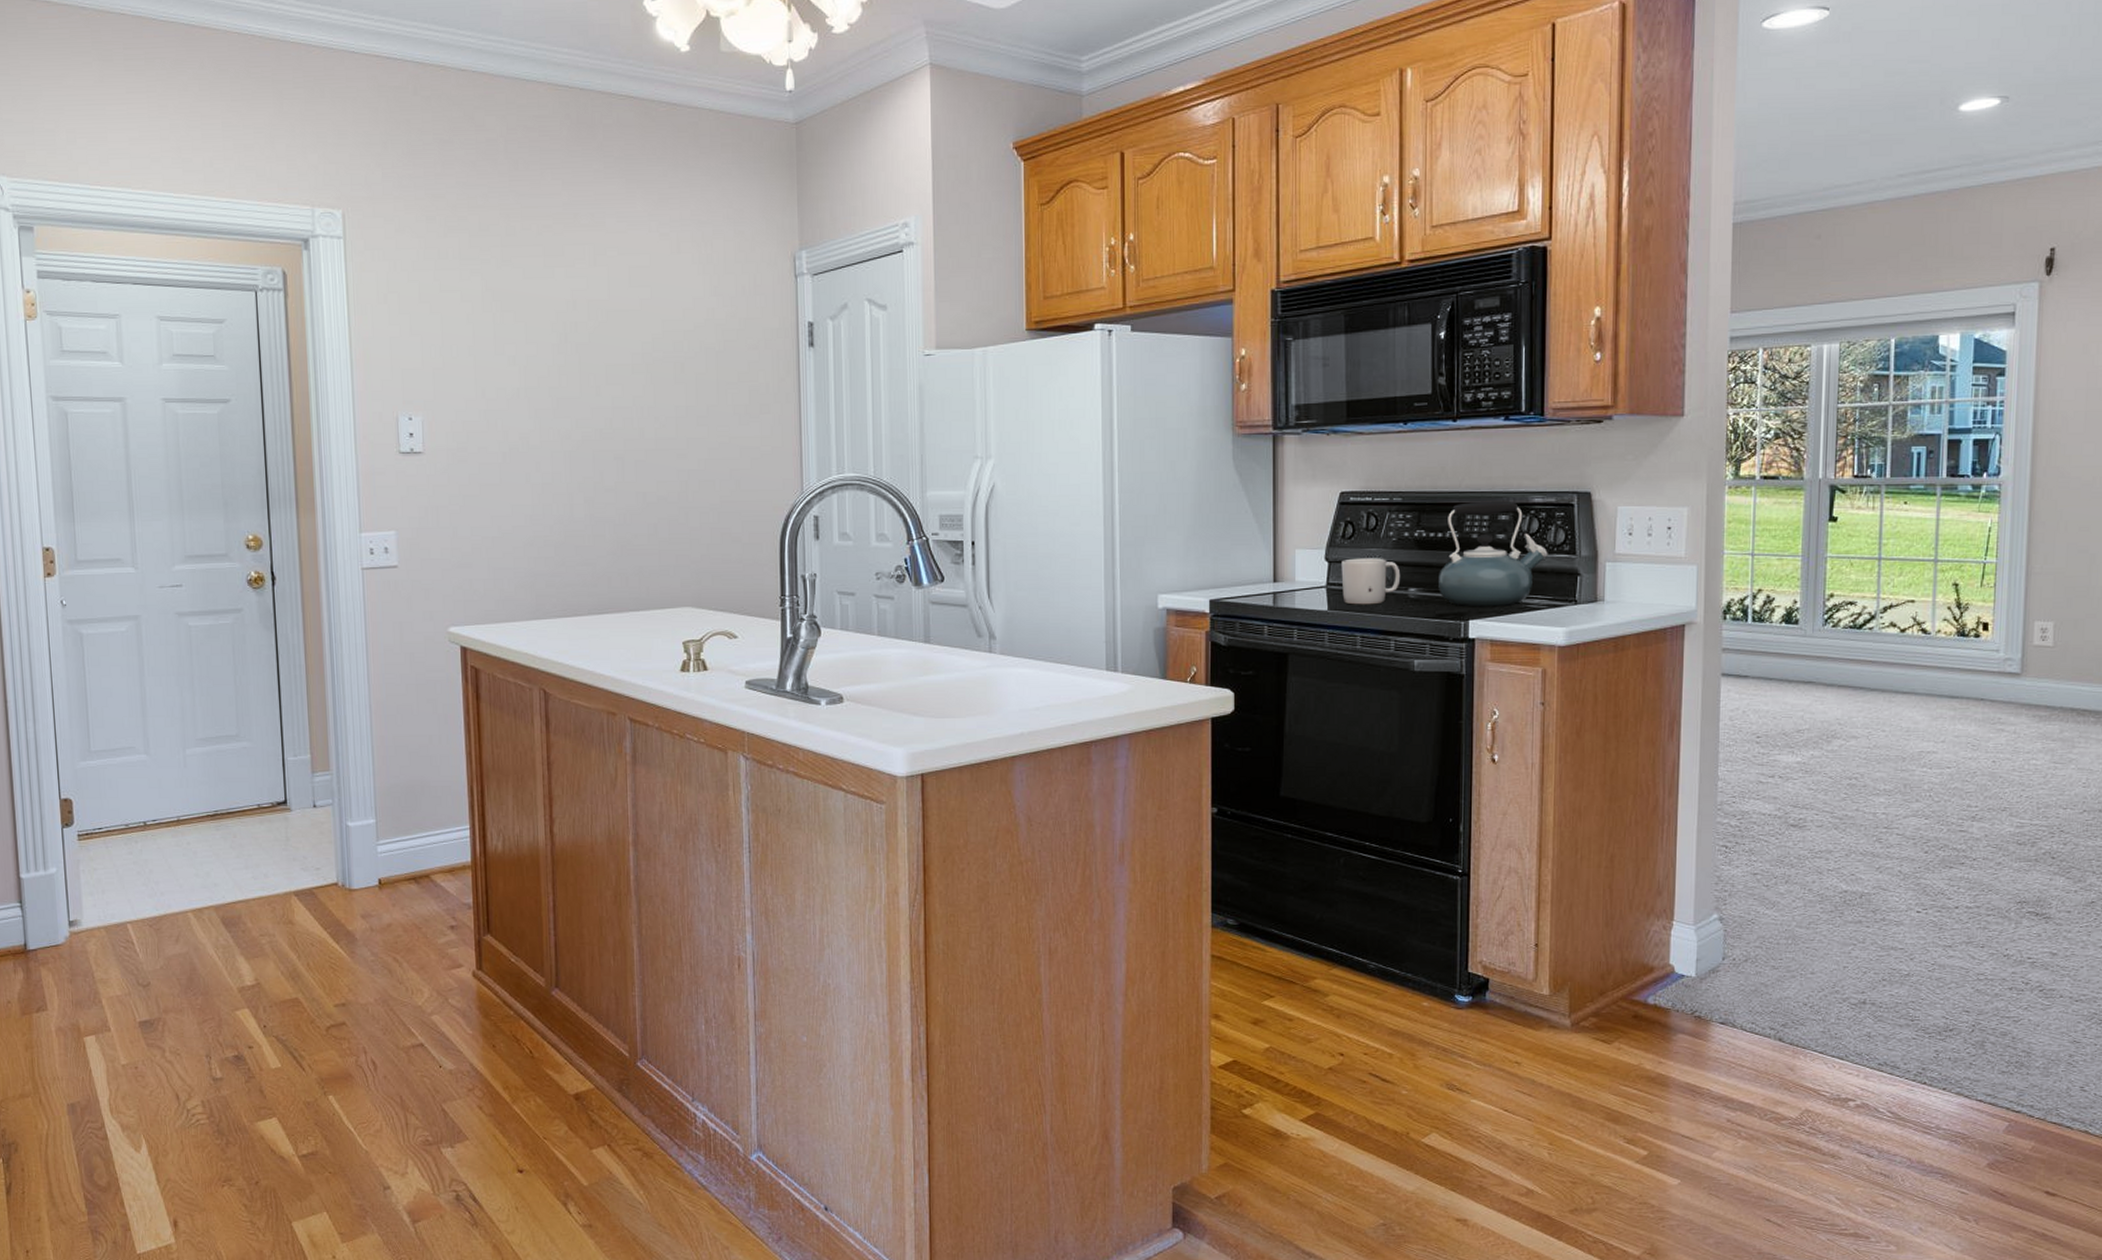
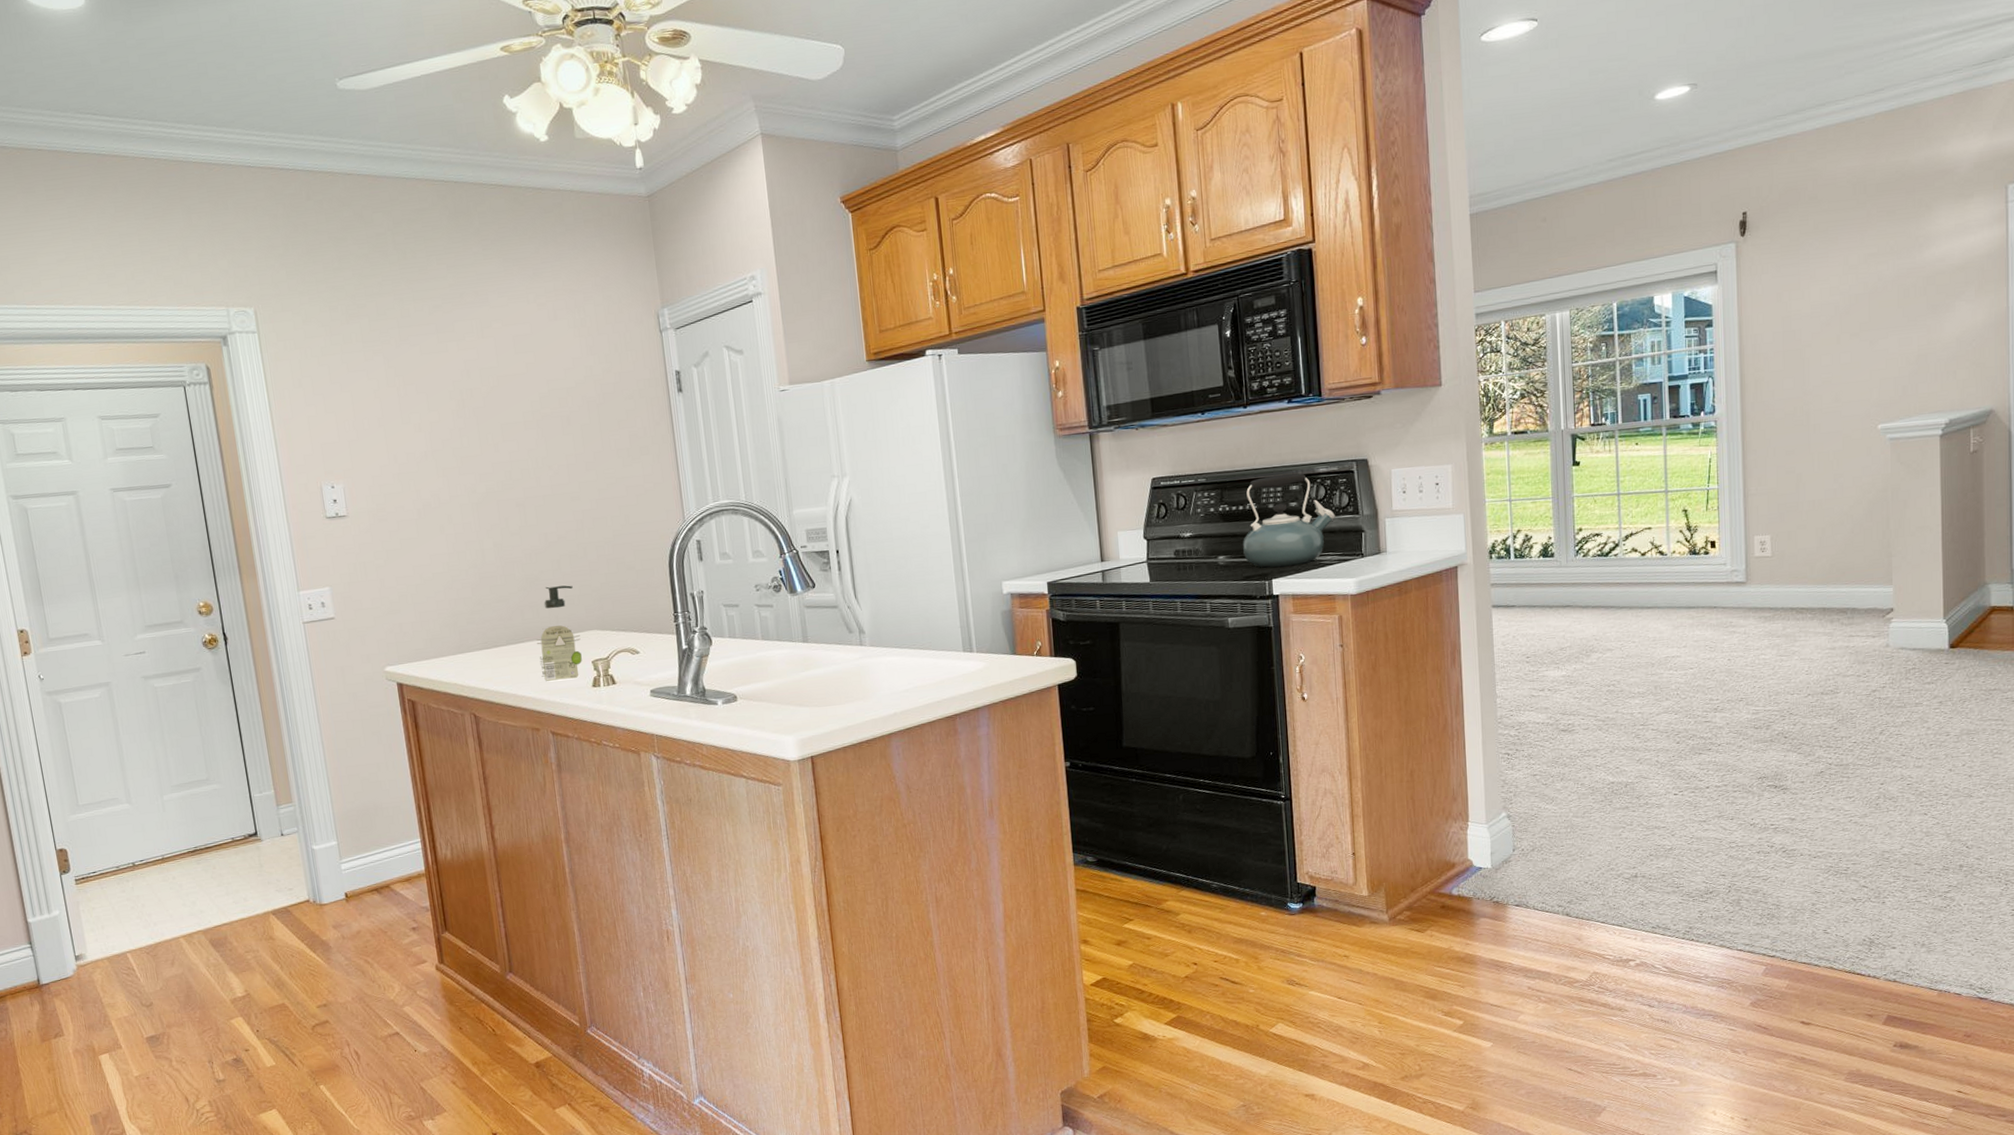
soap dispenser: none [621,552,672,660] -> present [536,585,582,681]
mug: present [1341,558,1401,605] -> none [1158,532,1211,576]

